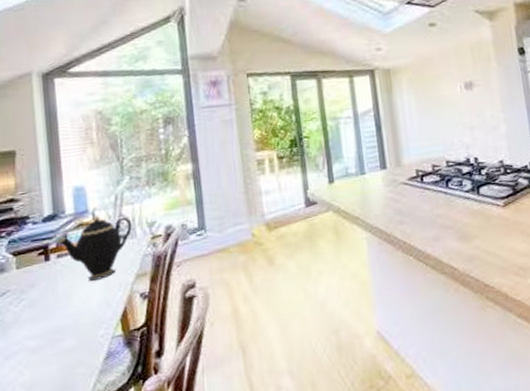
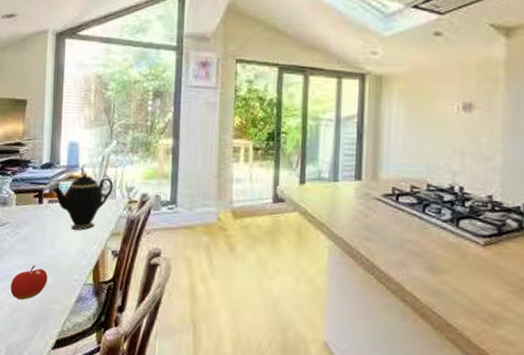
fruit: none [21,330,67,375] -> present [10,265,48,300]

